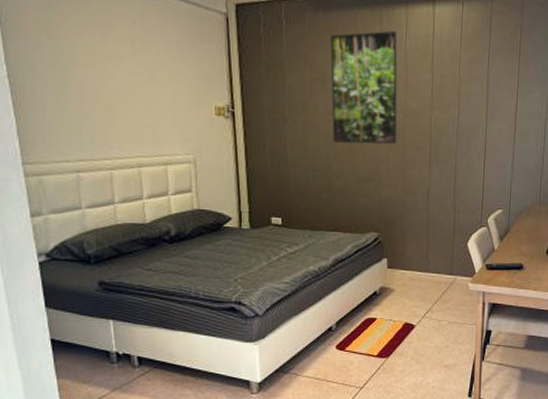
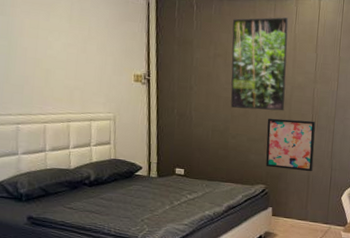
wall art: none [377,153,435,215] -> present [265,118,316,172]

